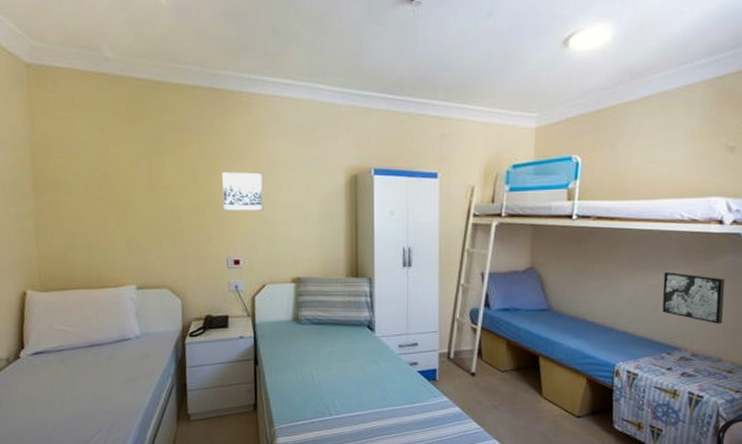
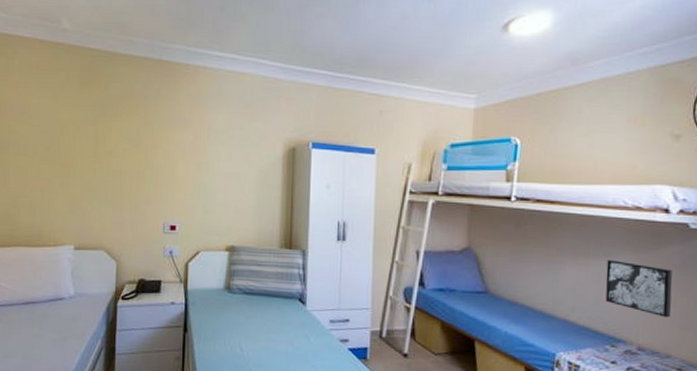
wall art: present [221,171,264,211] -> none [163,139,203,179]

